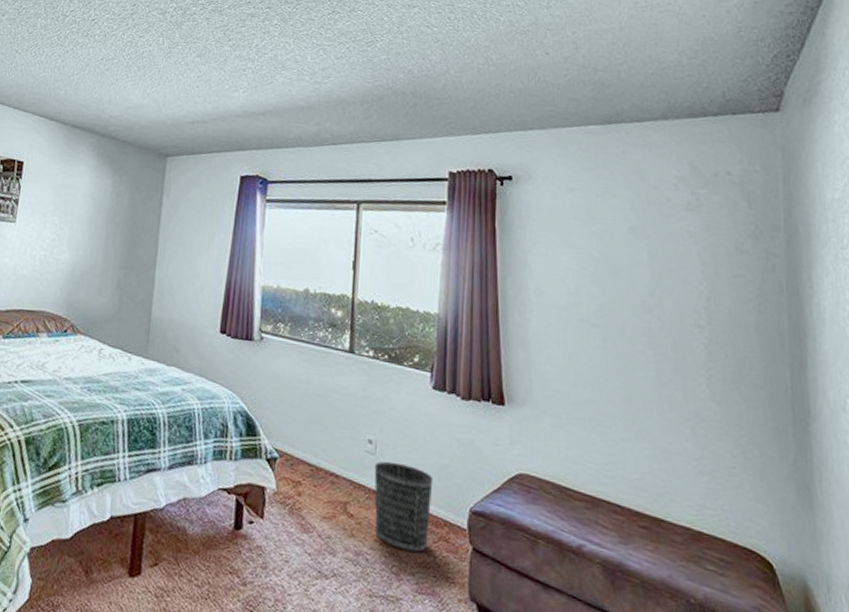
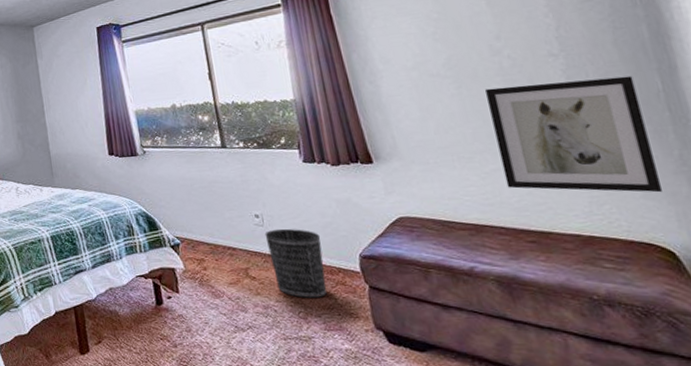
wall art: none [630,347,774,497] -> present [485,75,664,193]

